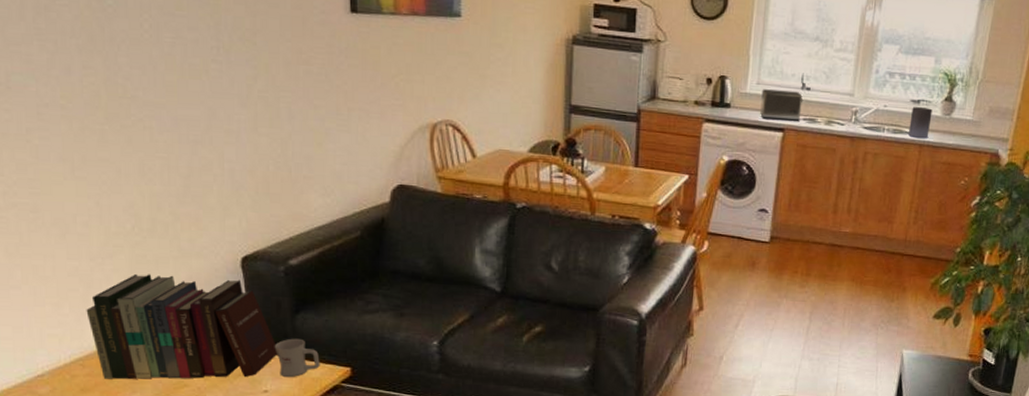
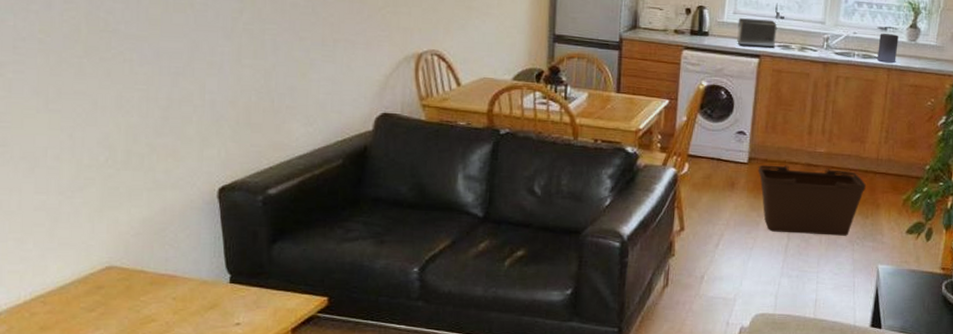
books: present [86,273,278,379] -> none [51,206,253,316]
mug: present [274,338,320,377] -> none [248,268,296,308]
bicycle basket: none [779,244,892,319] -> present [757,165,866,236]

